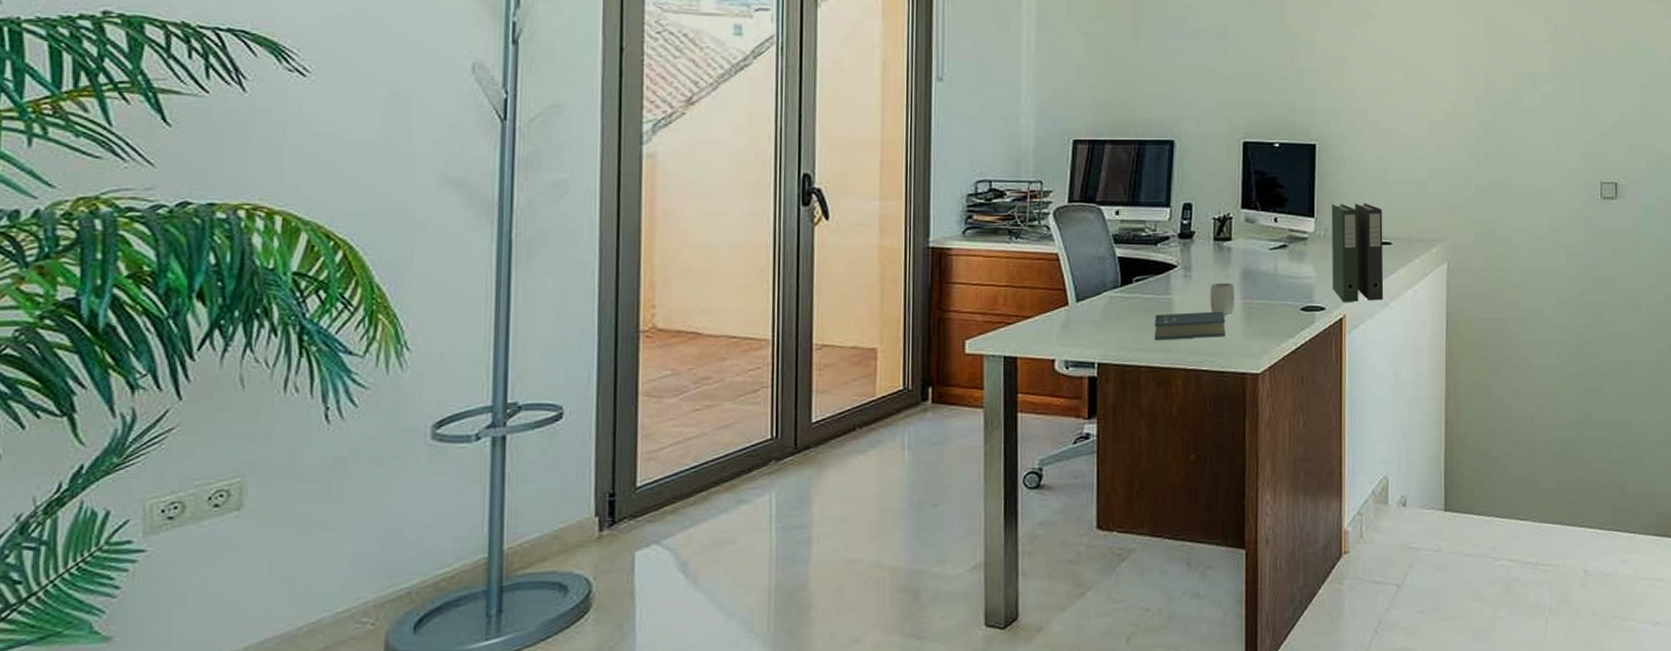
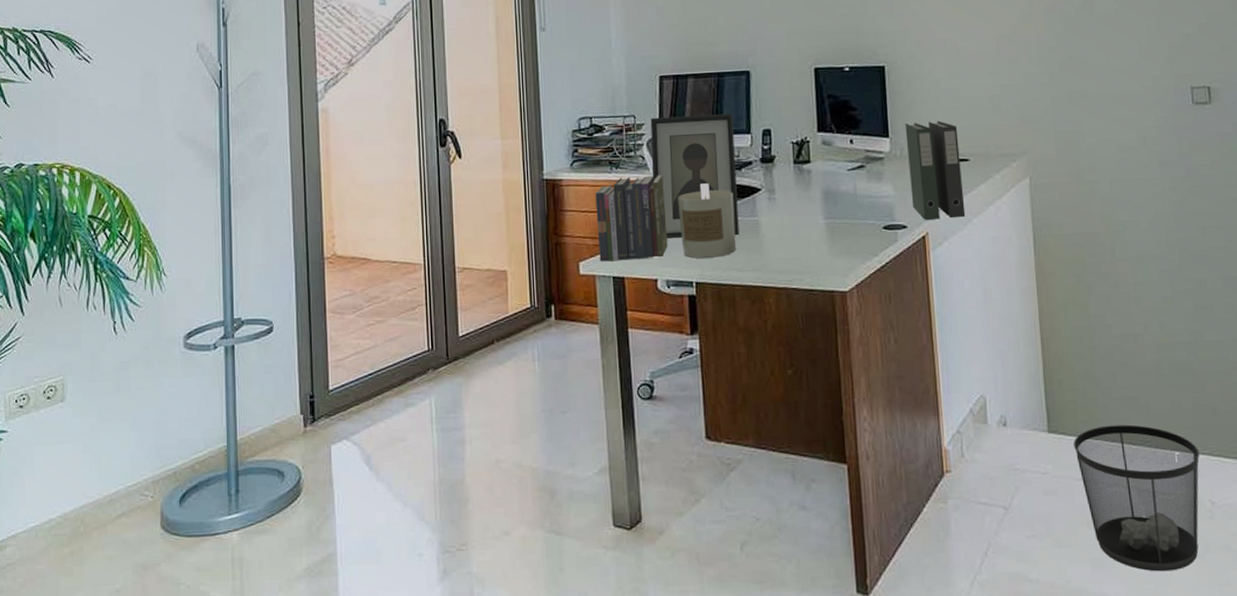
books: none [989,247,1070,340] -> present [595,175,668,262]
picture frame: none [1057,185,1153,317] -> present [650,113,740,240]
candle: none [1084,258,1146,338] -> present [678,183,737,258]
book: present [1154,311,1226,341] -> none [744,231,812,261]
mug: present [1210,282,1235,316] -> none [794,203,819,236]
waste bin: none [1467,501,1579,639] -> present [1073,424,1200,572]

